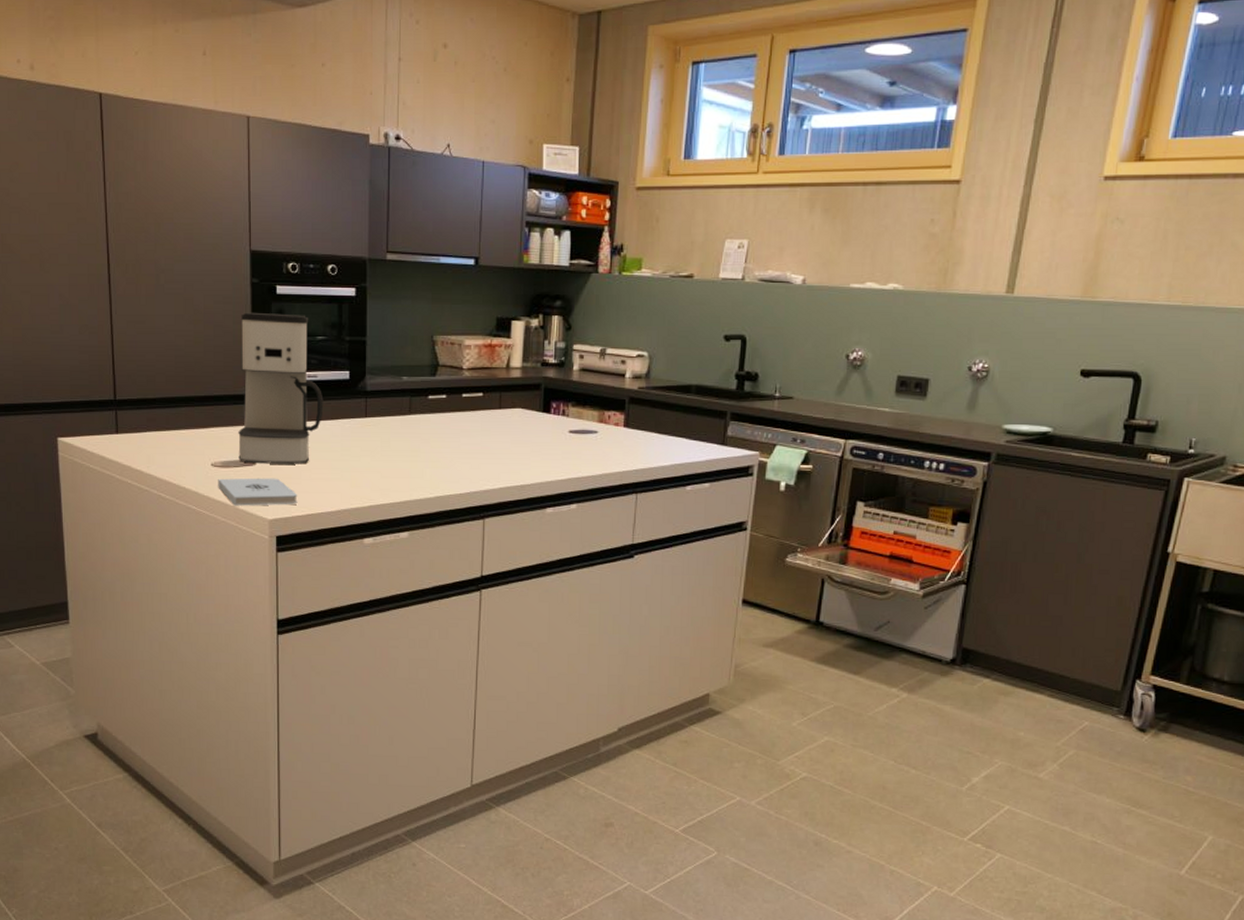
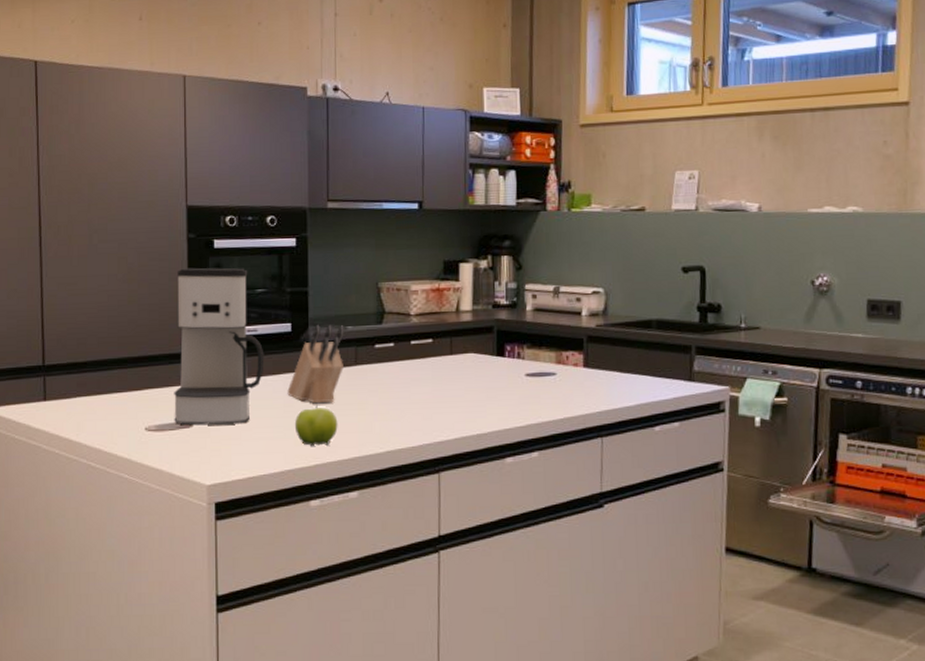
notepad: present [218,477,298,506] -> none [152,440,238,472]
knife block: none [345,374,399,449] -> present [287,324,344,404]
fruit: none [351,450,391,488] -> present [294,405,338,446]

